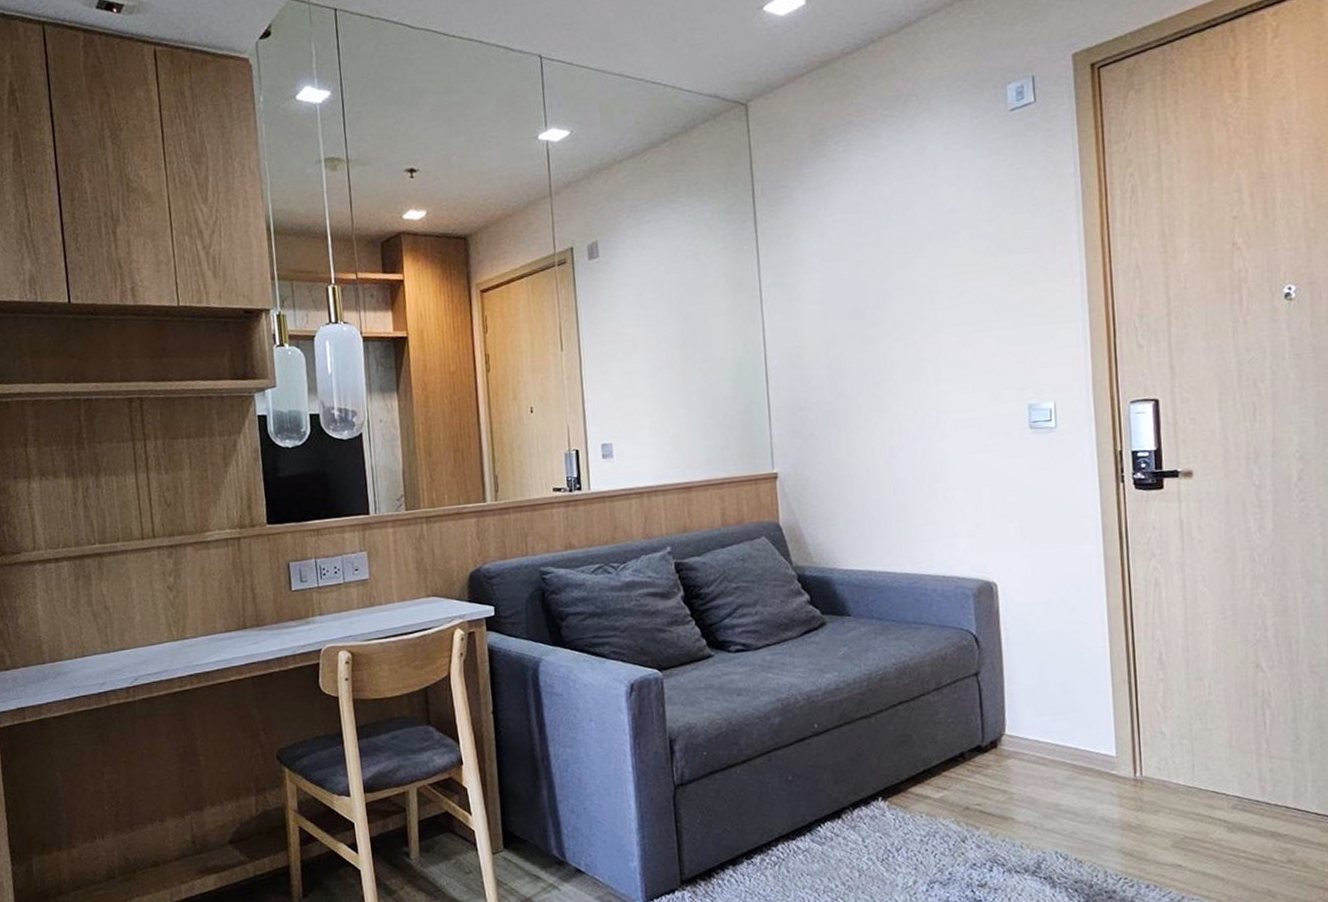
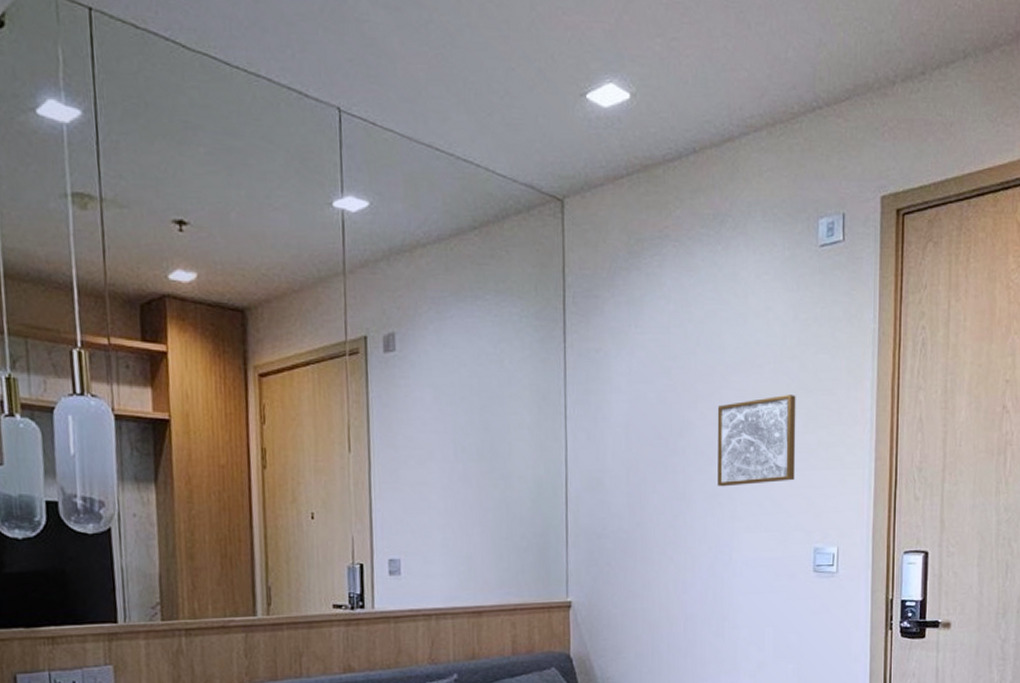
wall art: none [913,256,1001,352] -> present [717,395,796,487]

